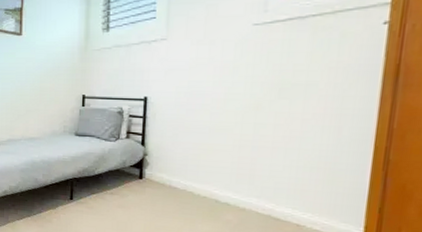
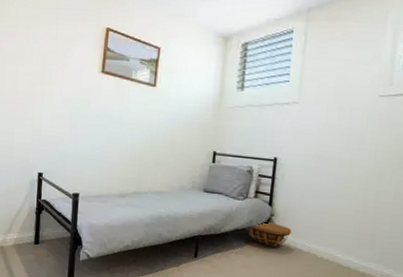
basket: none [119,160,166,186] -> present [246,220,291,247]

